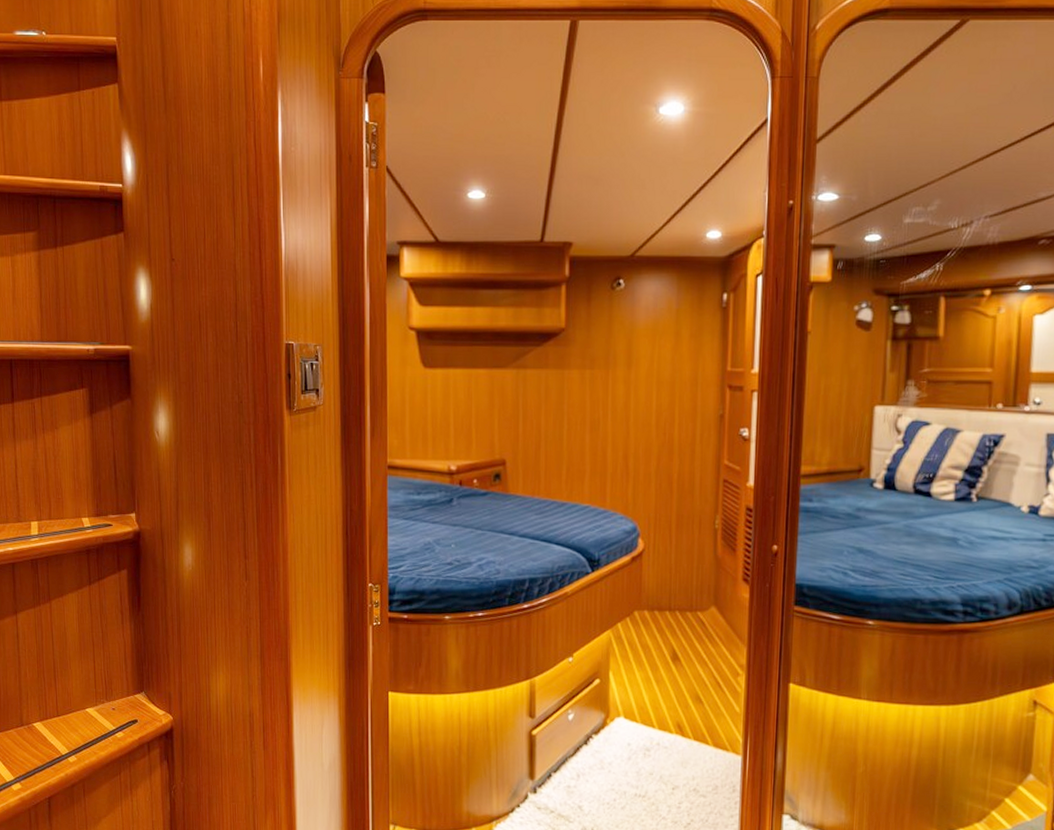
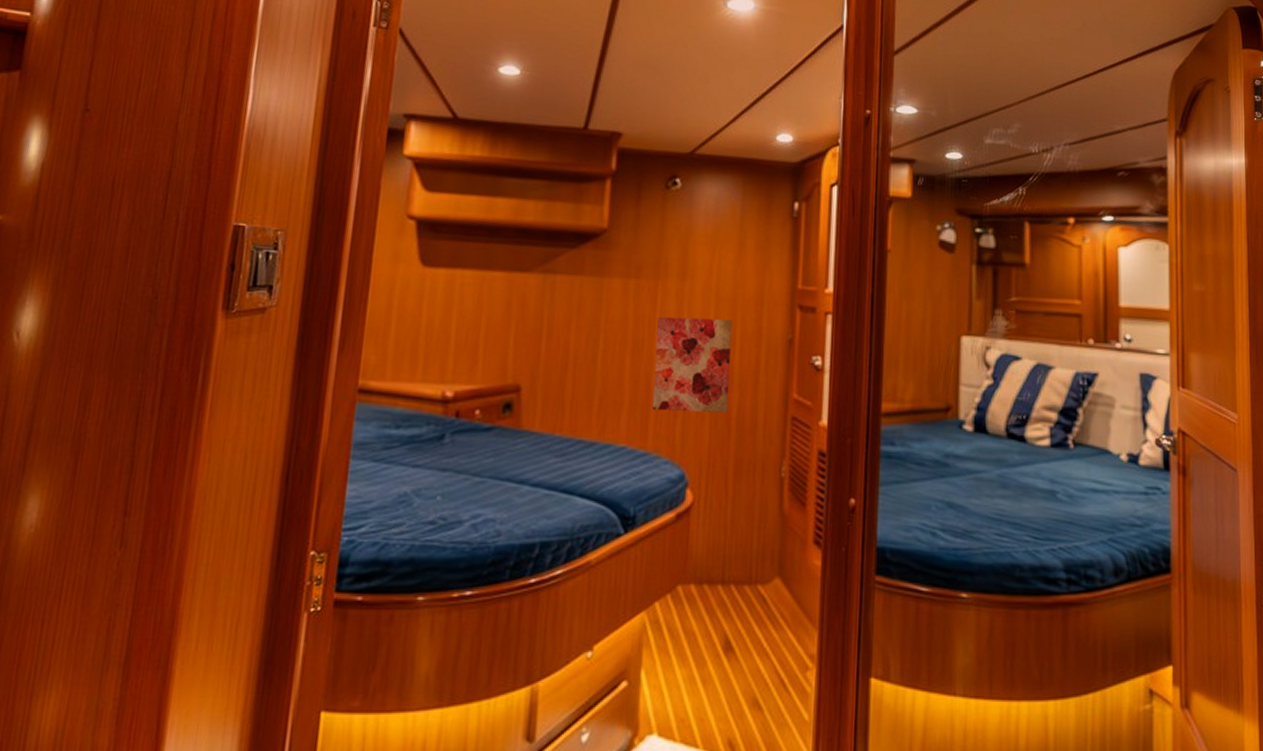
wall art: none [608,400,671,477] -> present [652,316,732,413]

